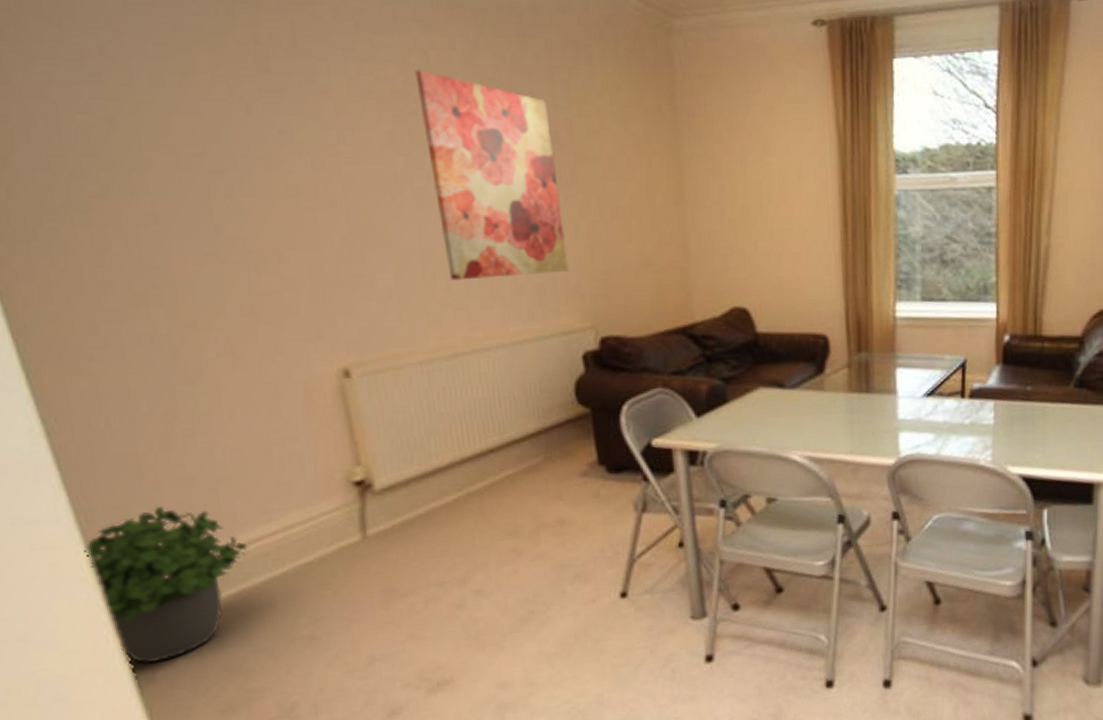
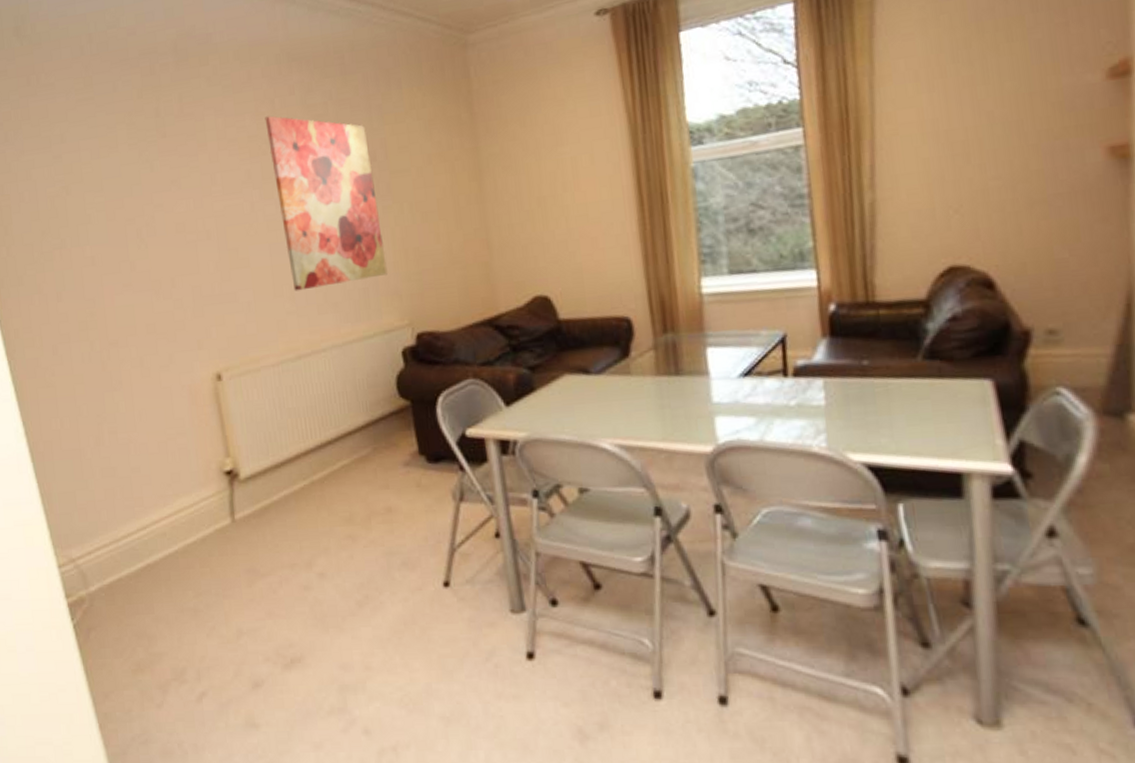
potted plant: present [84,506,248,664] -> none [46,492,151,624]

